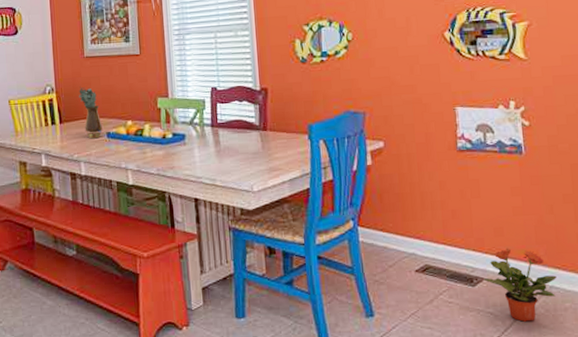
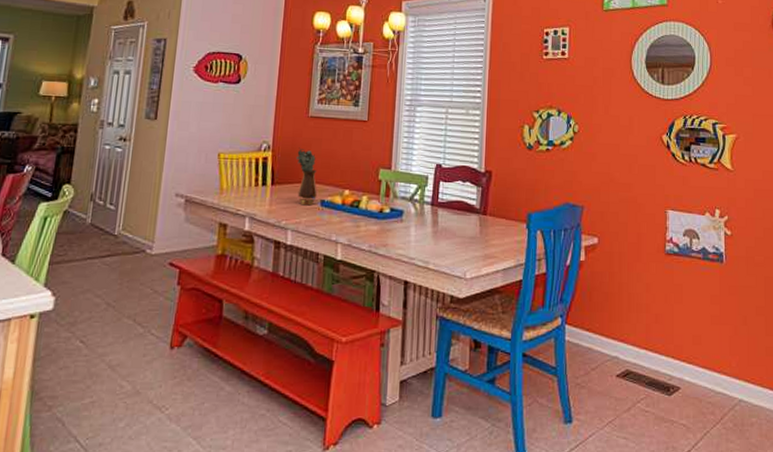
potted plant: present [484,248,557,322] -> none [680,357,746,436]

